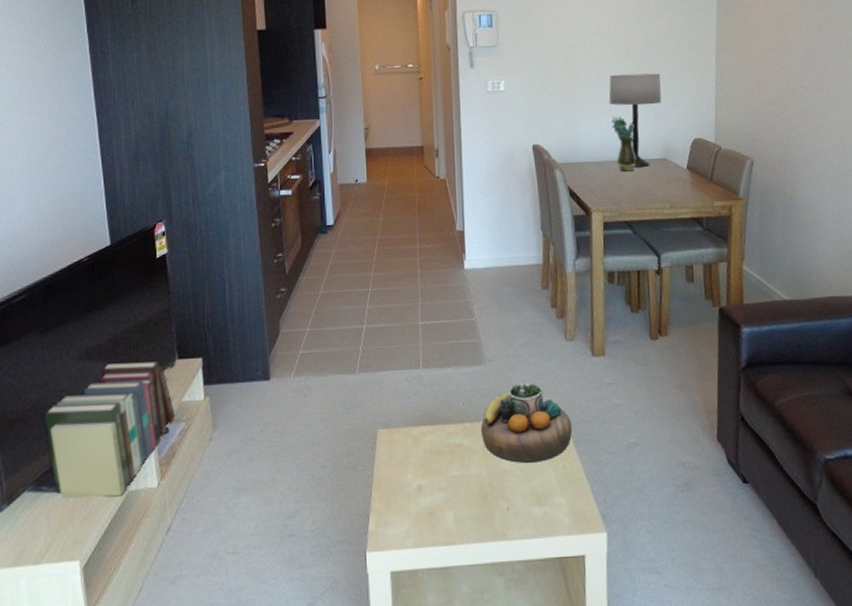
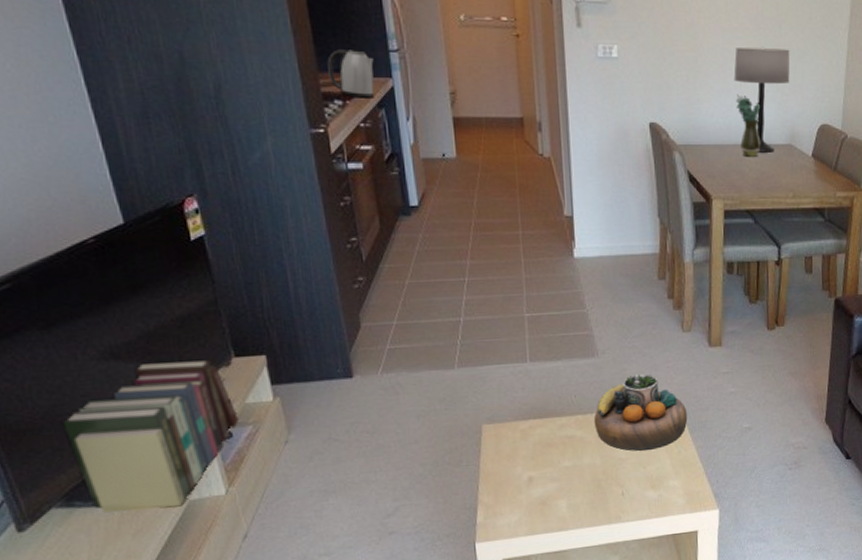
kettle: none [271,97,306,137] -> present [327,48,375,98]

